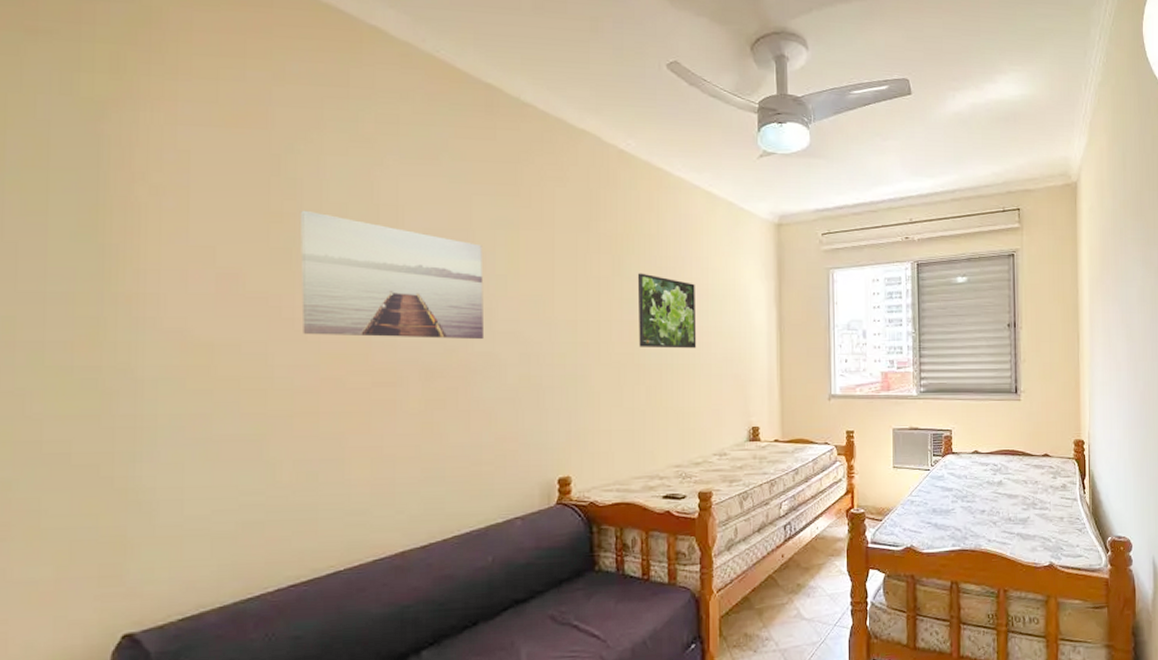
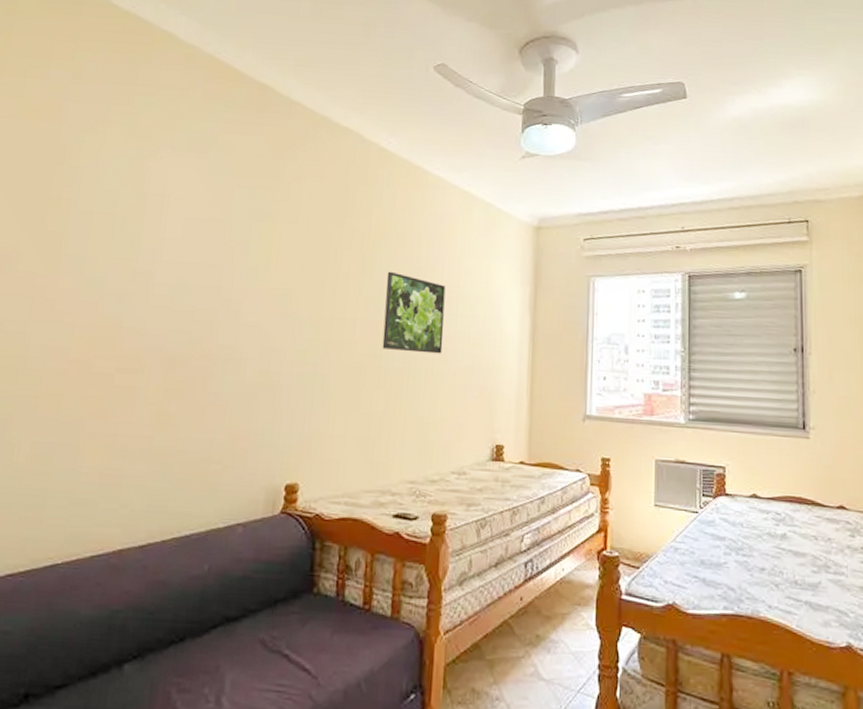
wall art: present [299,210,485,339] -> none [60,196,238,330]

